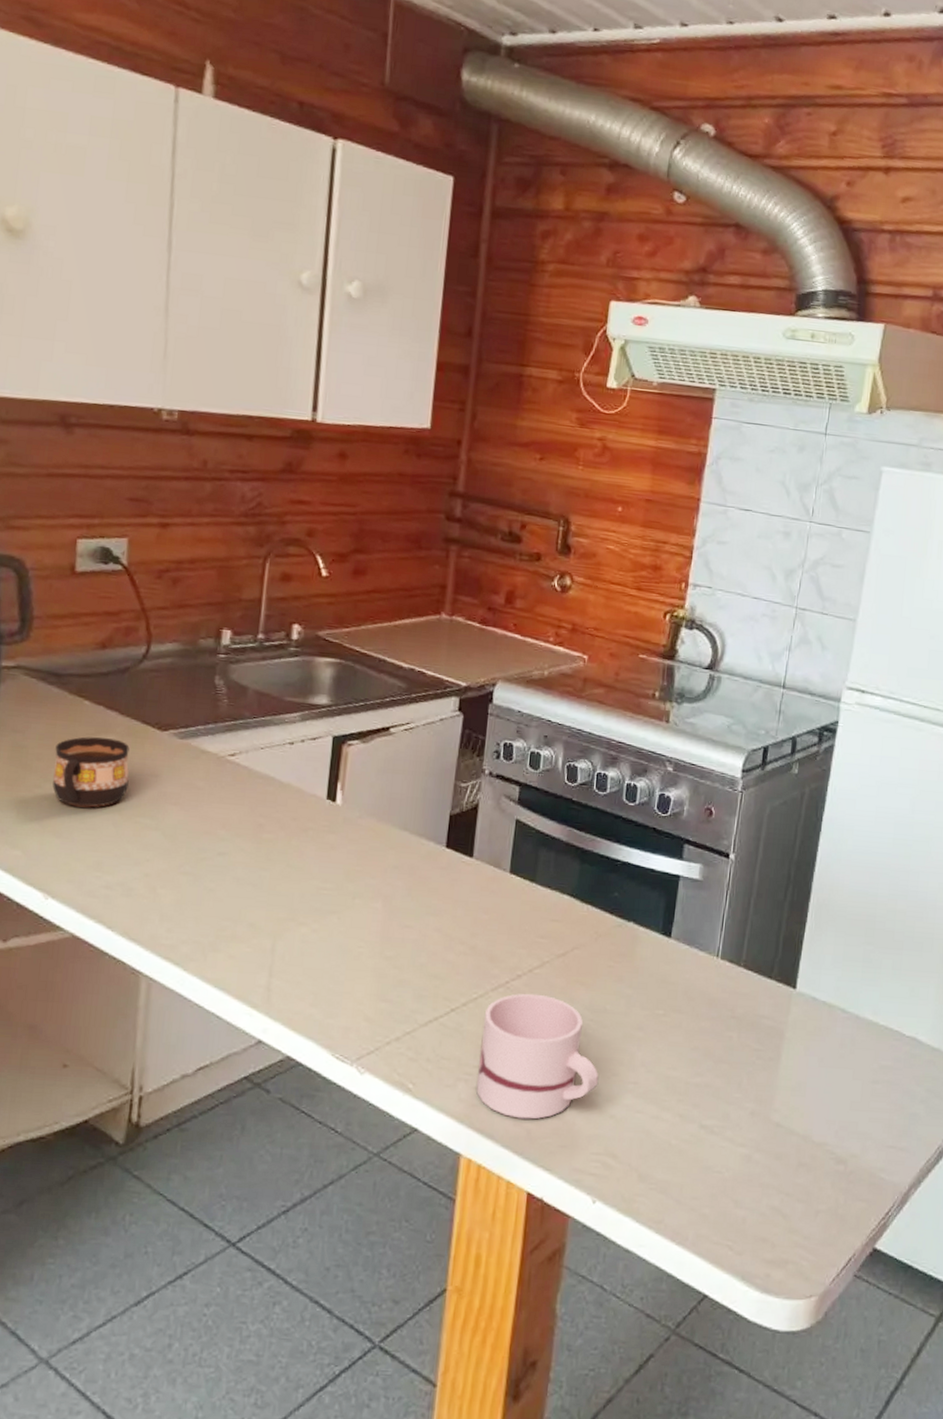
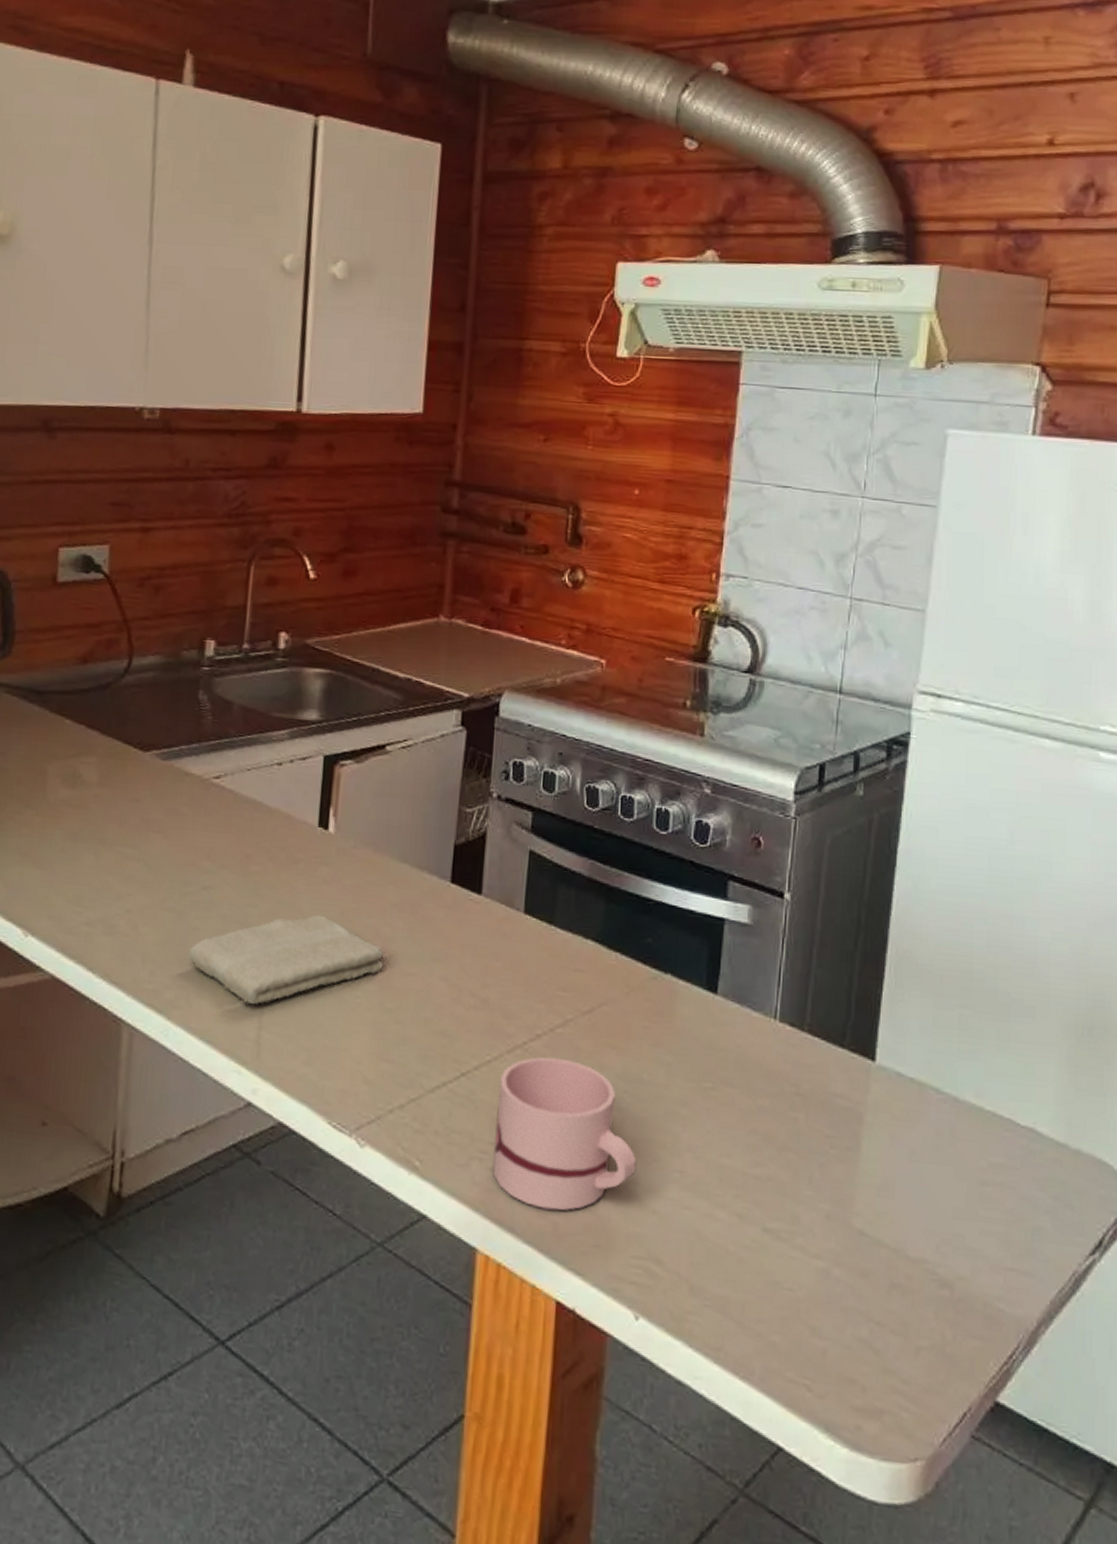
cup: present [52,736,130,808] -> none [33,758,111,836]
washcloth: none [203,876,384,956] -> present [187,914,383,1005]

